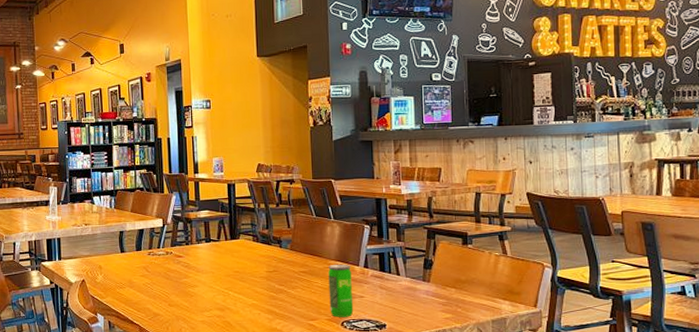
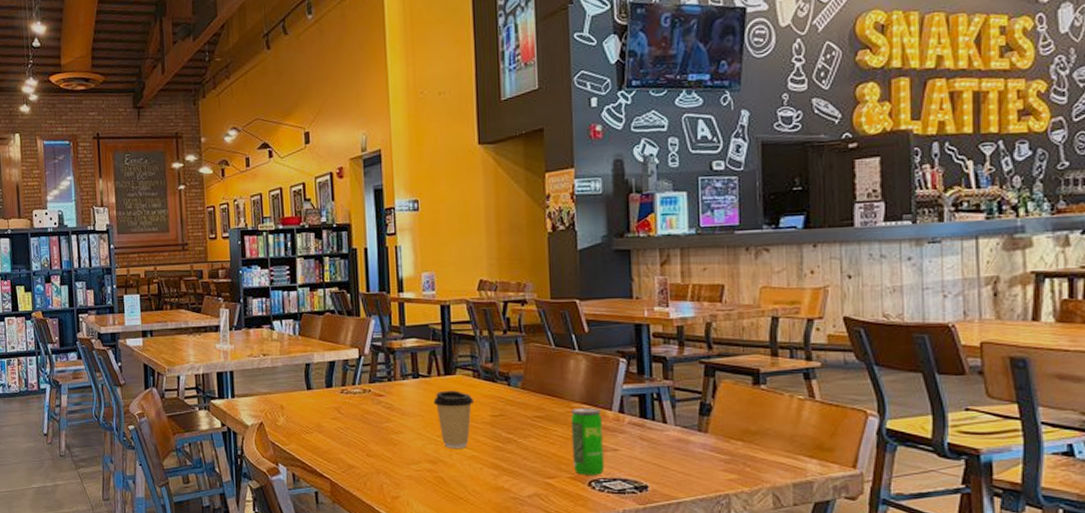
coffee cup: none [222,252,254,298] -> present [433,390,475,448]

